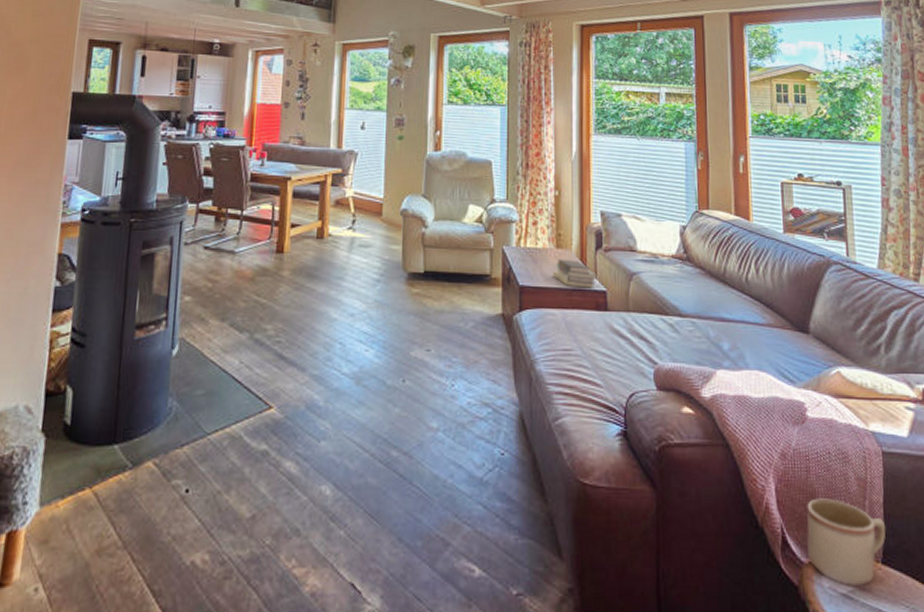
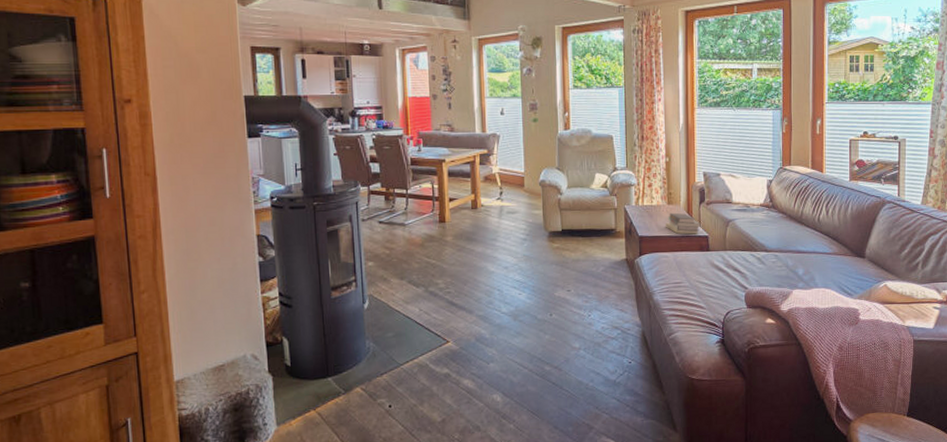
mug: present [806,498,886,586] -> none [855,375,912,433]

